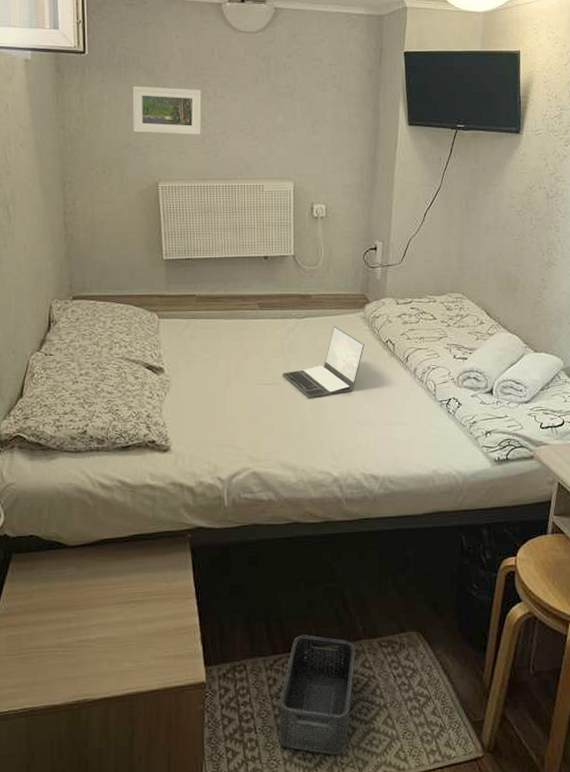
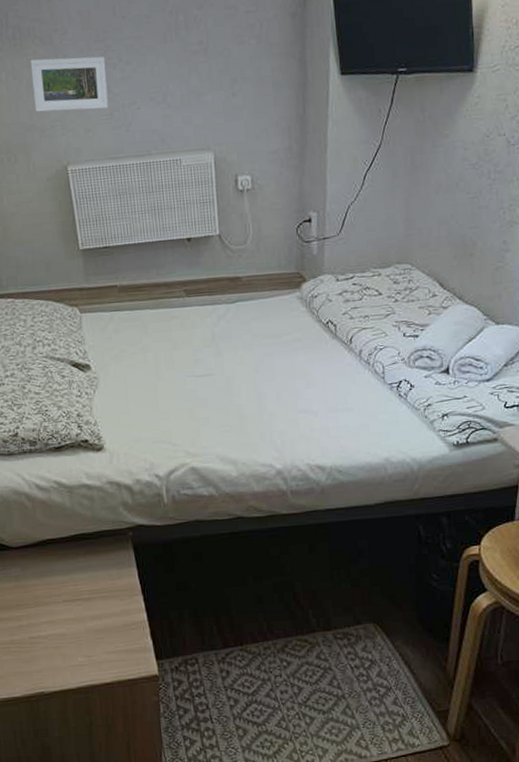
storage bin: present [279,635,355,755] -> none [234,628,310,744]
laptop: present [282,326,364,399] -> none [215,309,303,389]

